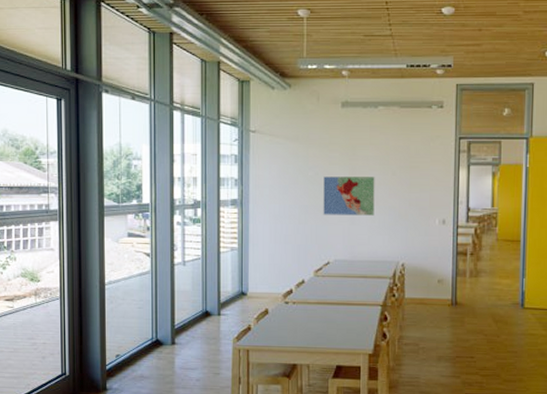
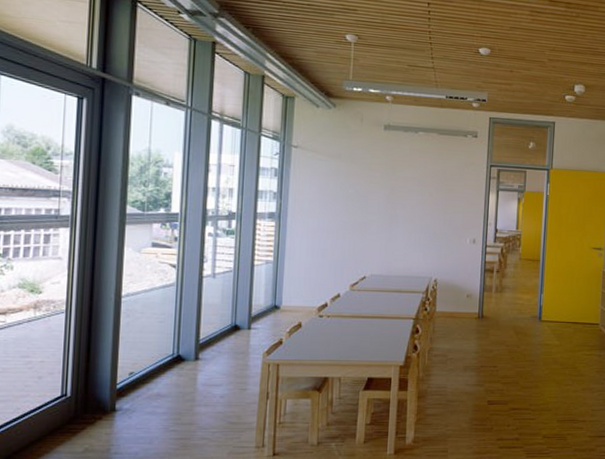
map: present [323,176,375,216] -> none [361,194,413,234]

